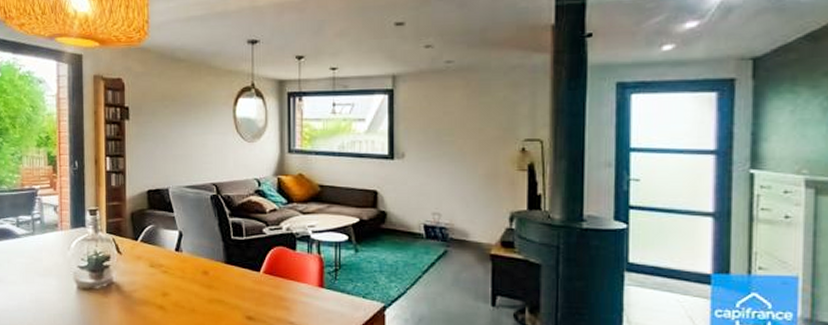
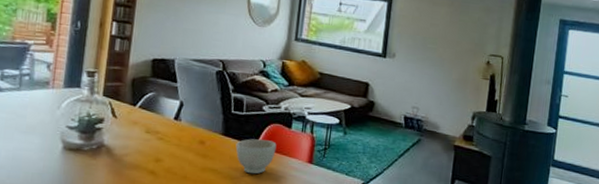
bowl: none [240,265,283,303] -> present [235,139,277,174]

